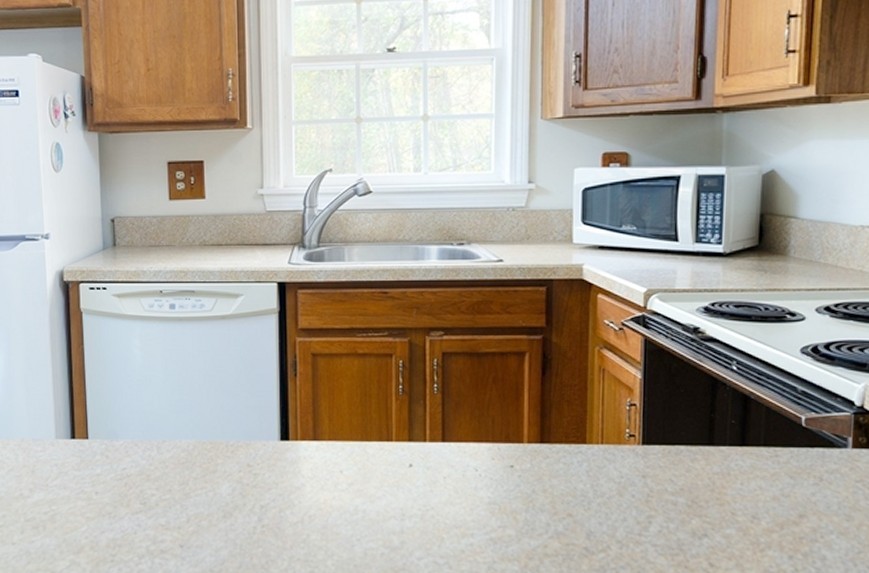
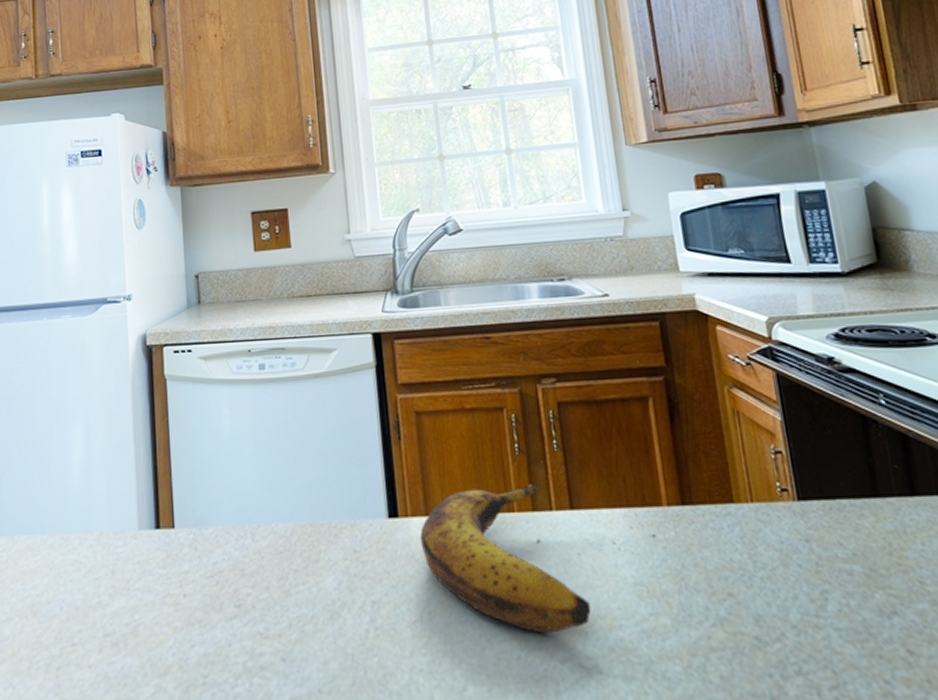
banana: none [307,419,449,537] -> present [420,483,591,634]

